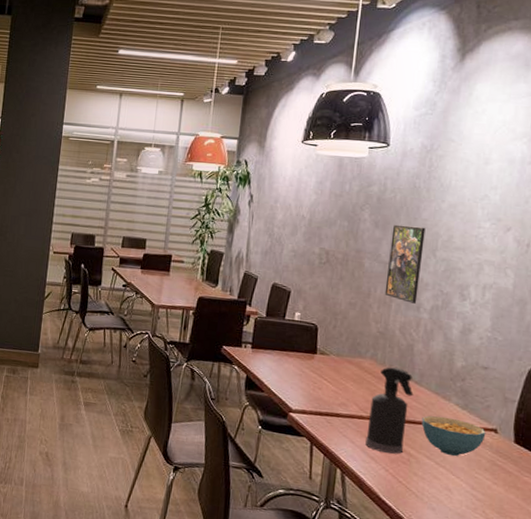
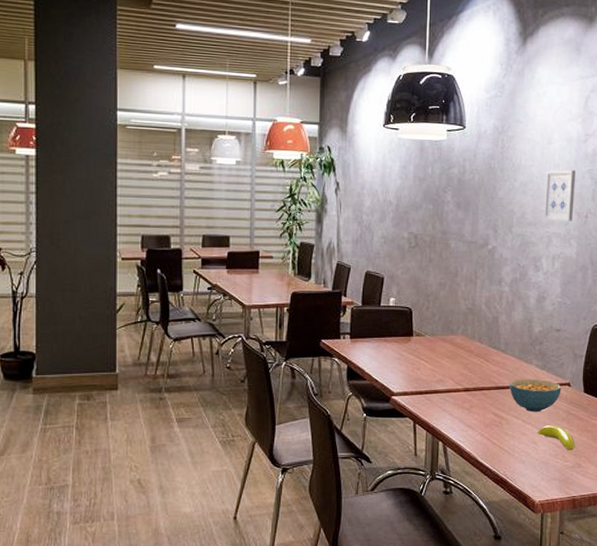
spray bottle: present [365,367,414,454] -> none [463,340,501,419]
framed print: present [384,224,426,304] -> none [470,204,502,278]
banana: none [452,473,500,507] -> present [537,425,575,450]
wall art: none [474,192,517,249] -> present [544,170,575,221]

